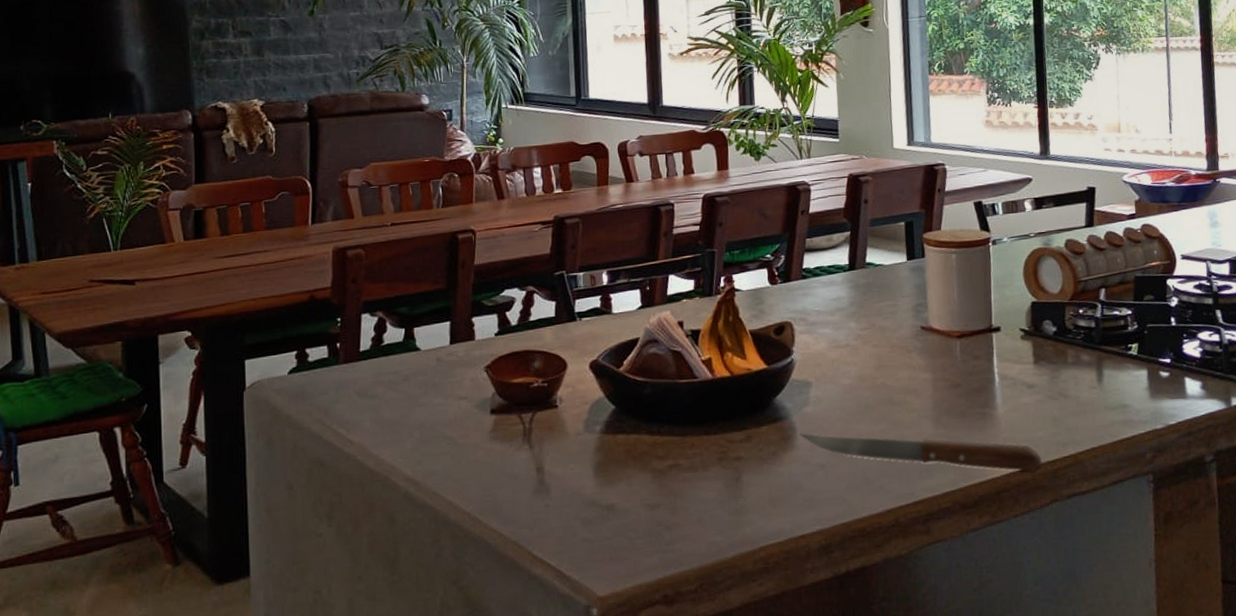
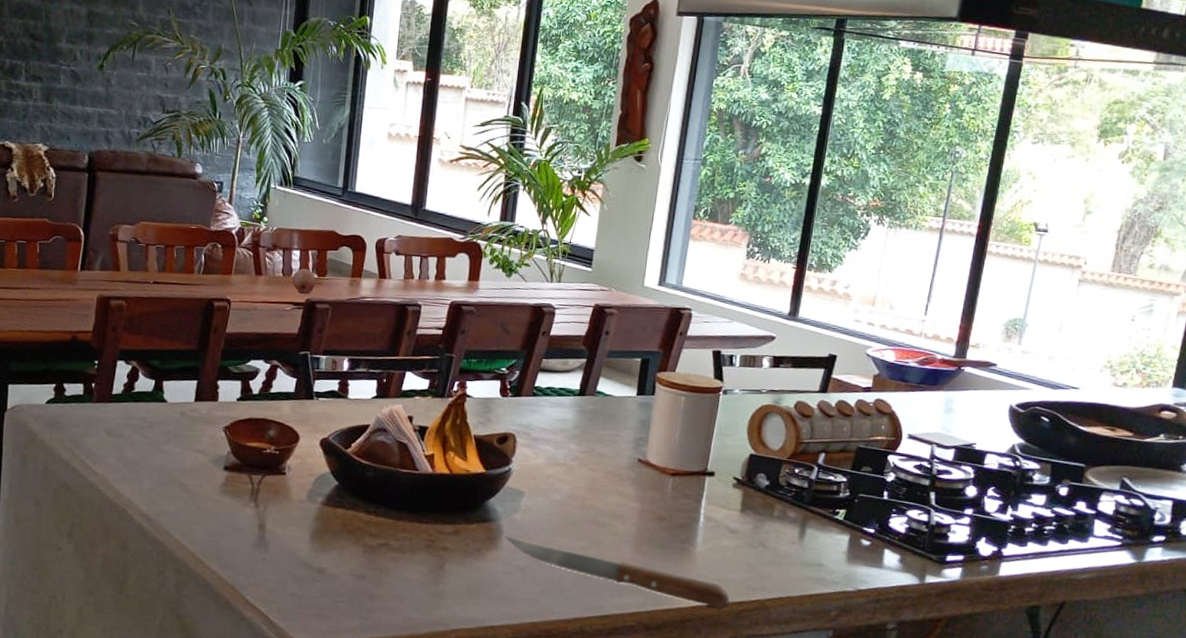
fruit: none [536,185,563,211] -> present [291,268,317,294]

